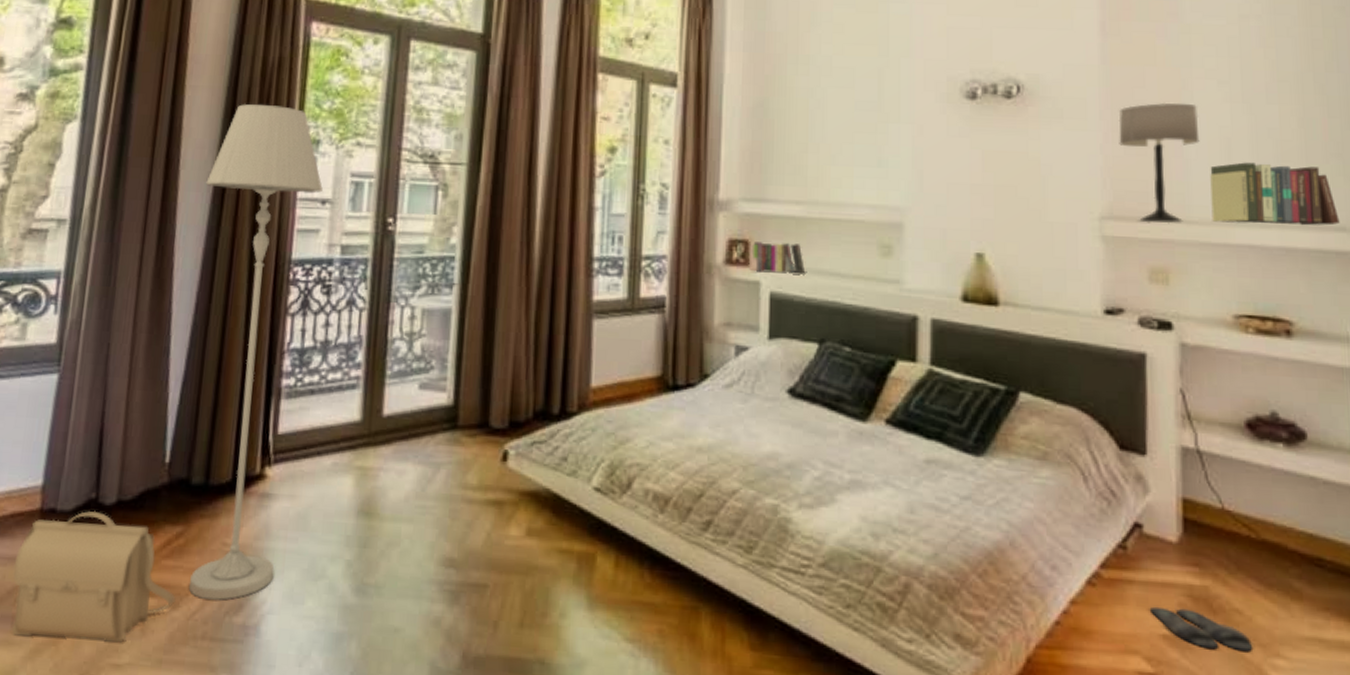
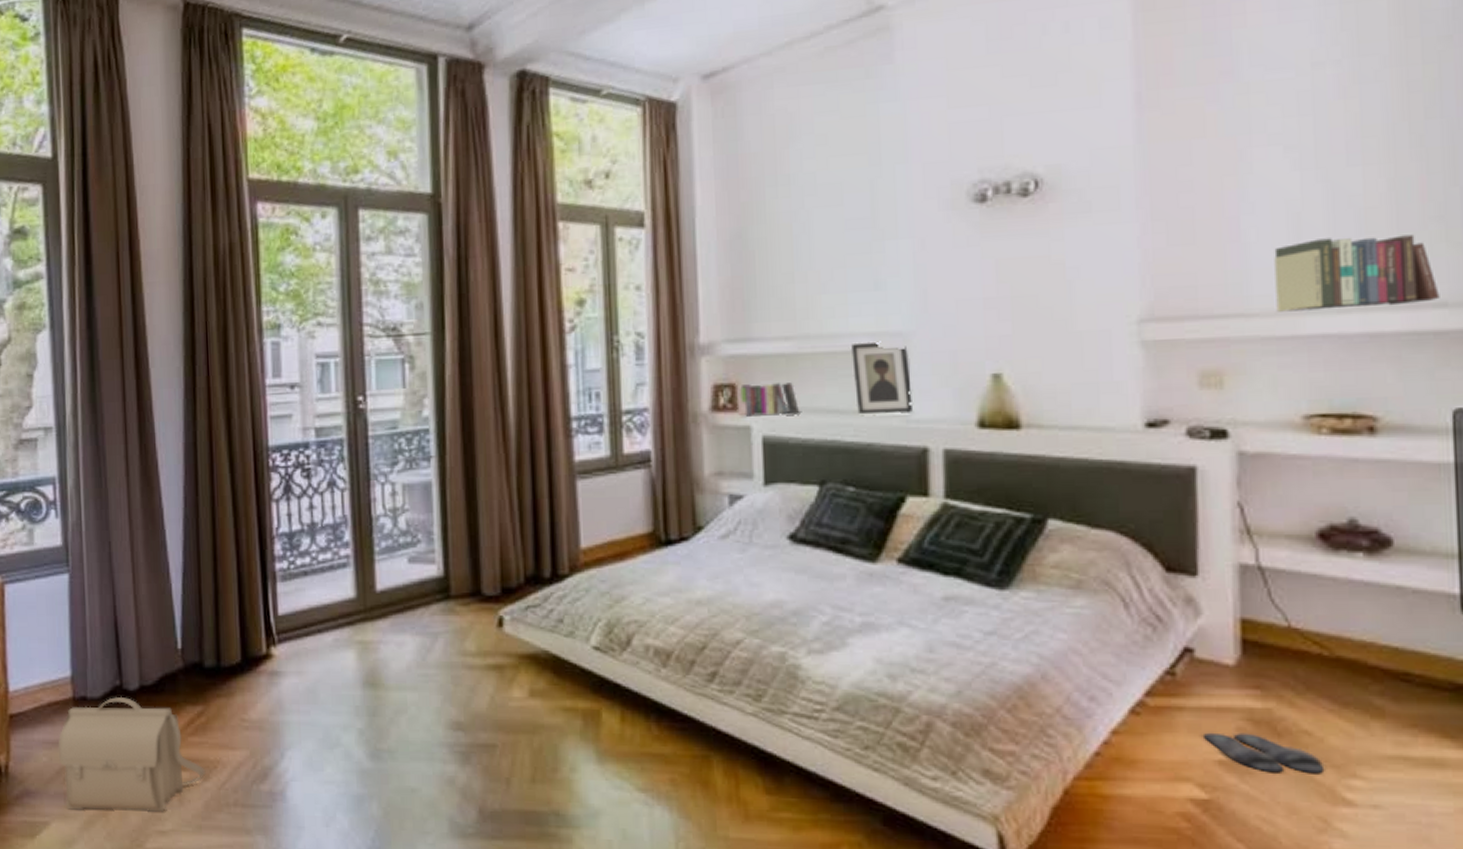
floor lamp: present [188,104,323,601] -> none [176,293,292,771]
picture frame: none [854,214,906,281] -> present [851,343,912,414]
table lamp: present [1118,102,1200,224] -> none [1159,177,1261,322]

